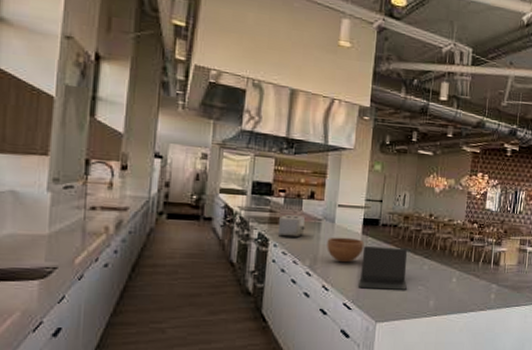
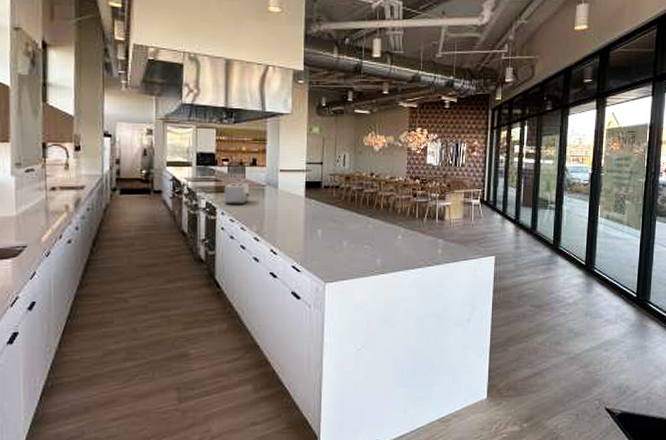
bowl: present [327,237,365,263] -> none [272,201,308,226]
laptop: present [357,246,408,290] -> none [304,208,353,251]

